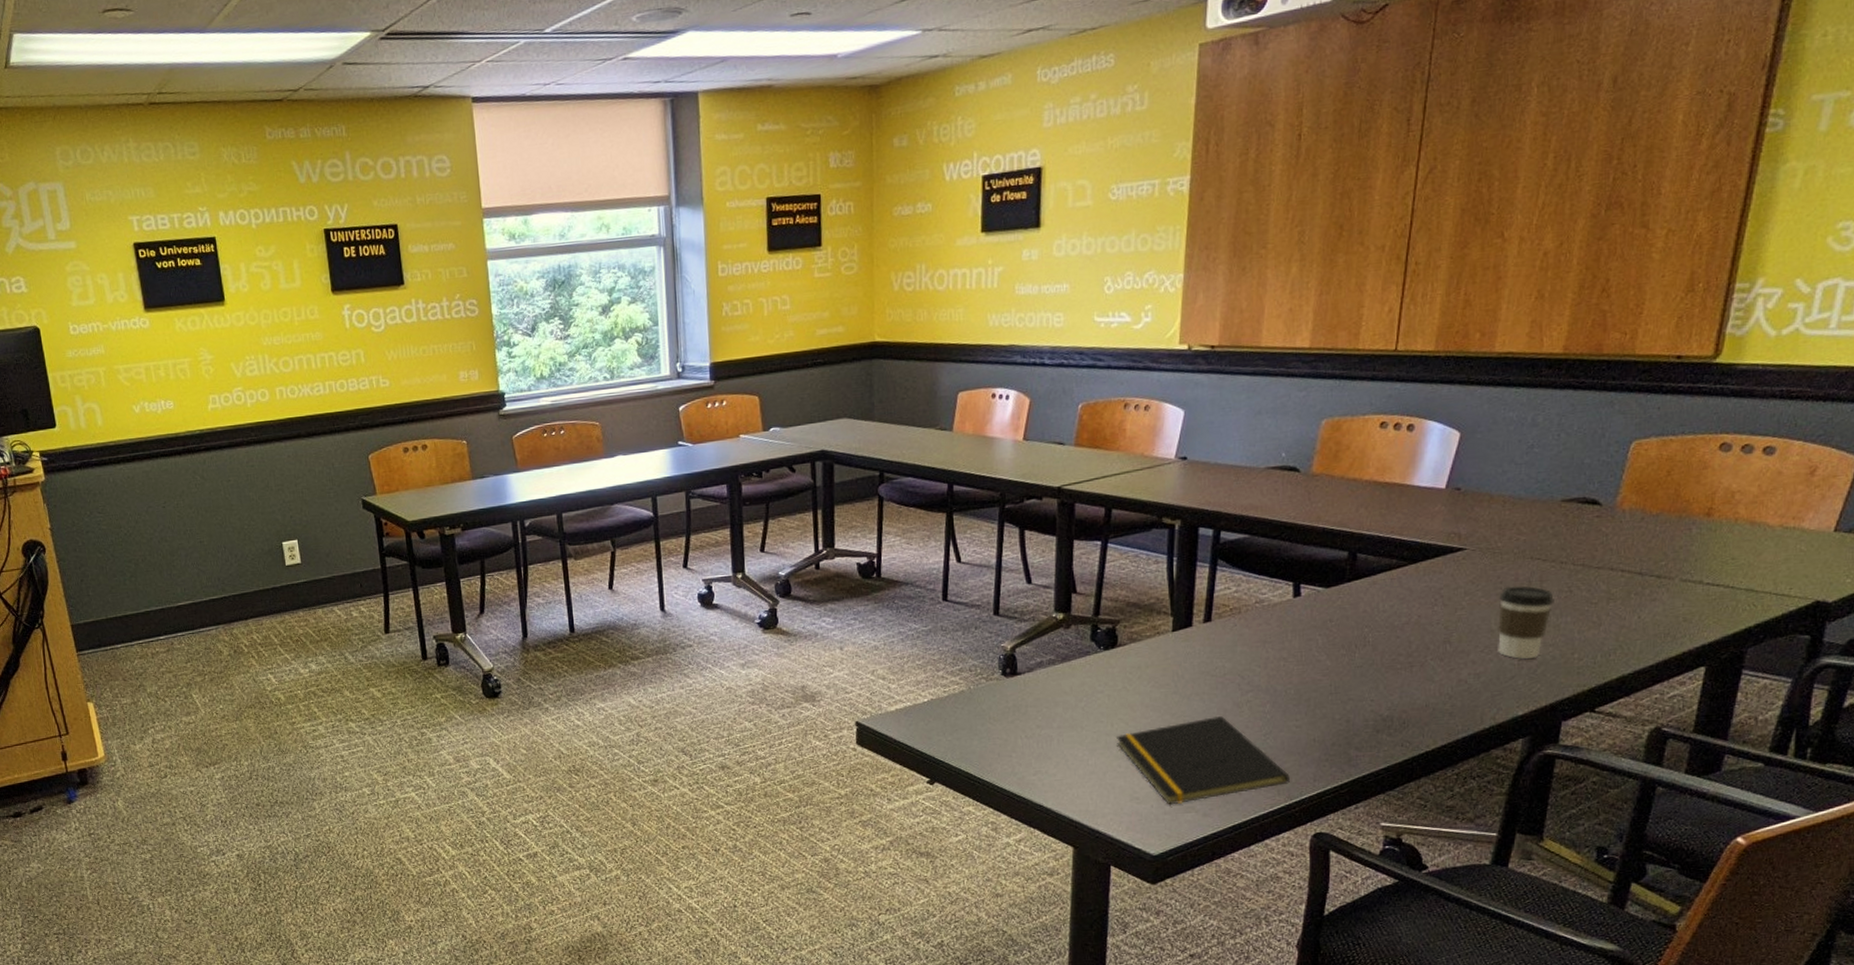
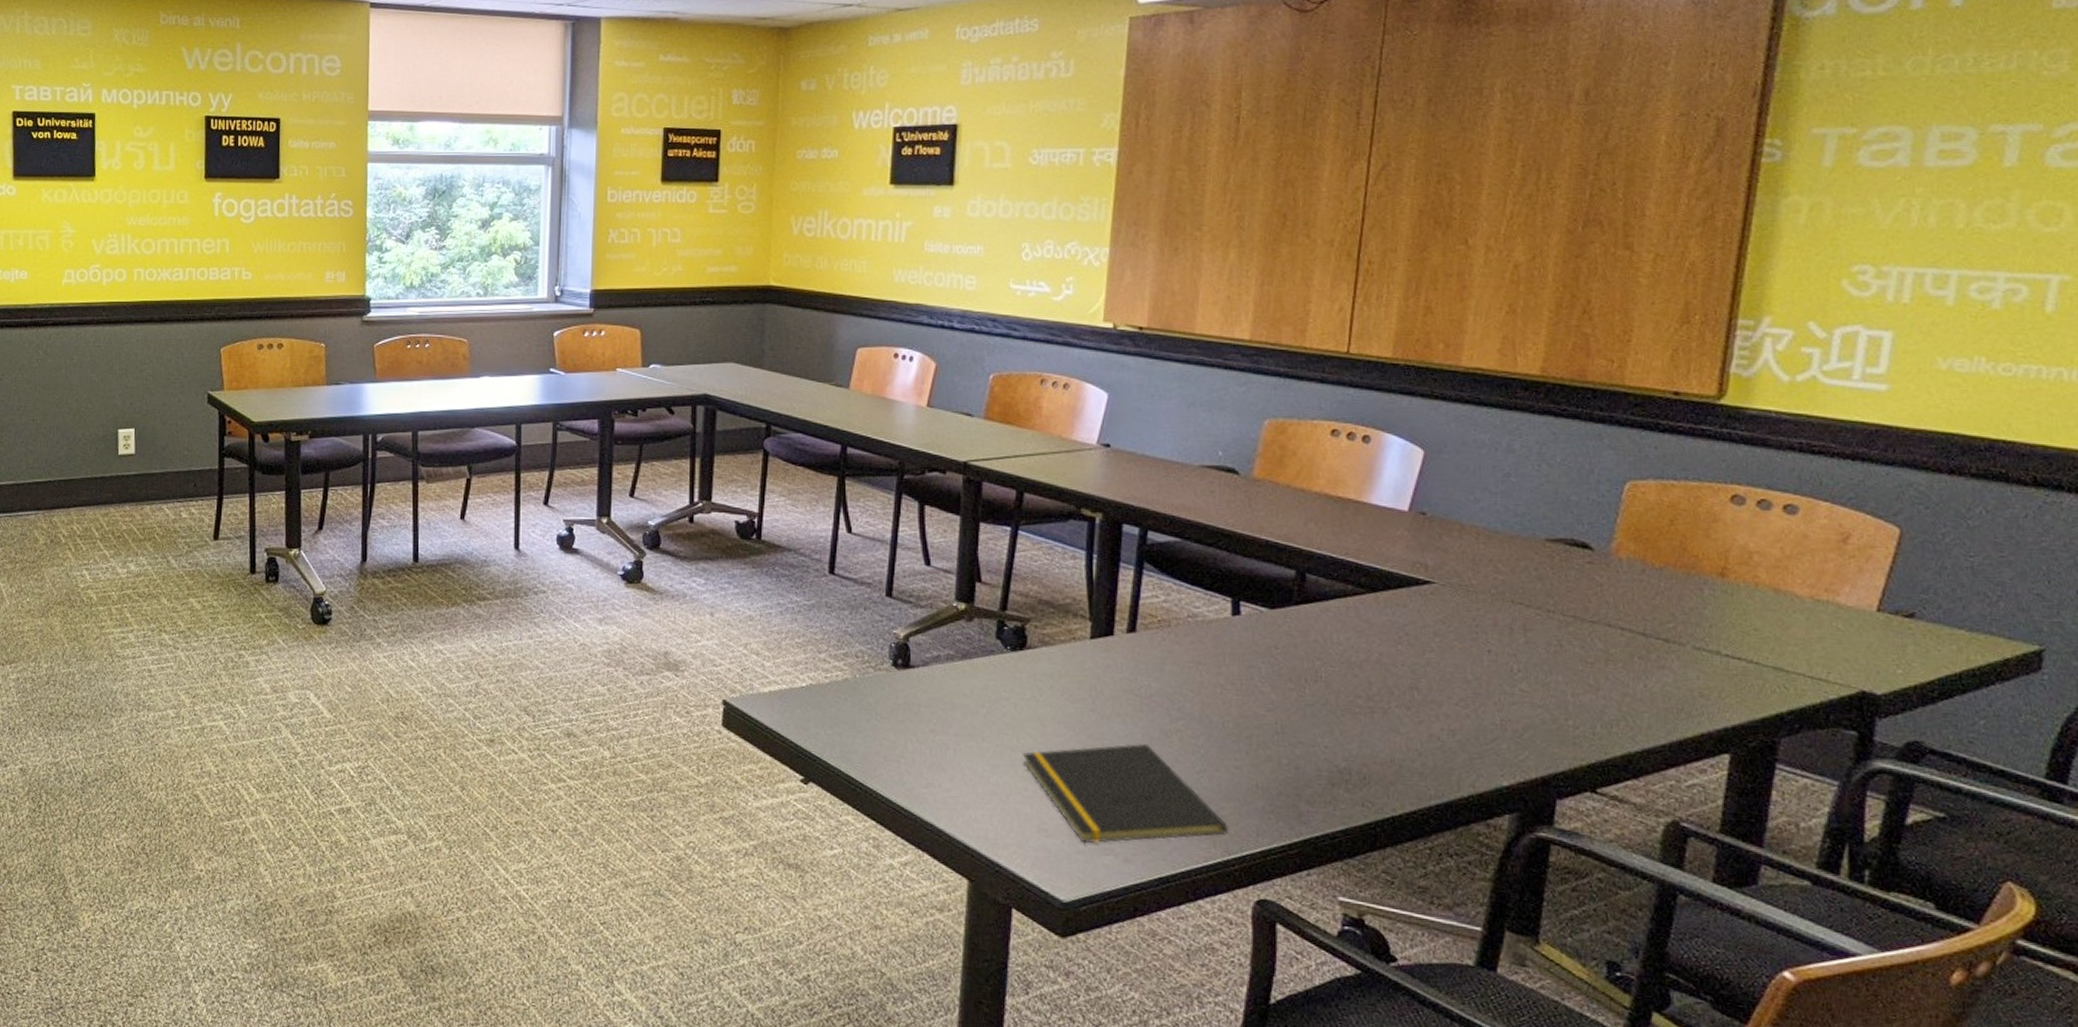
coffee cup: present [1498,586,1554,659] -> none [1474,632,1542,719]

